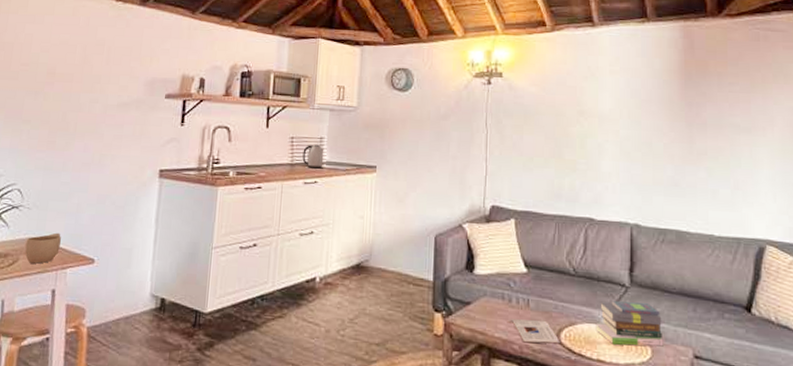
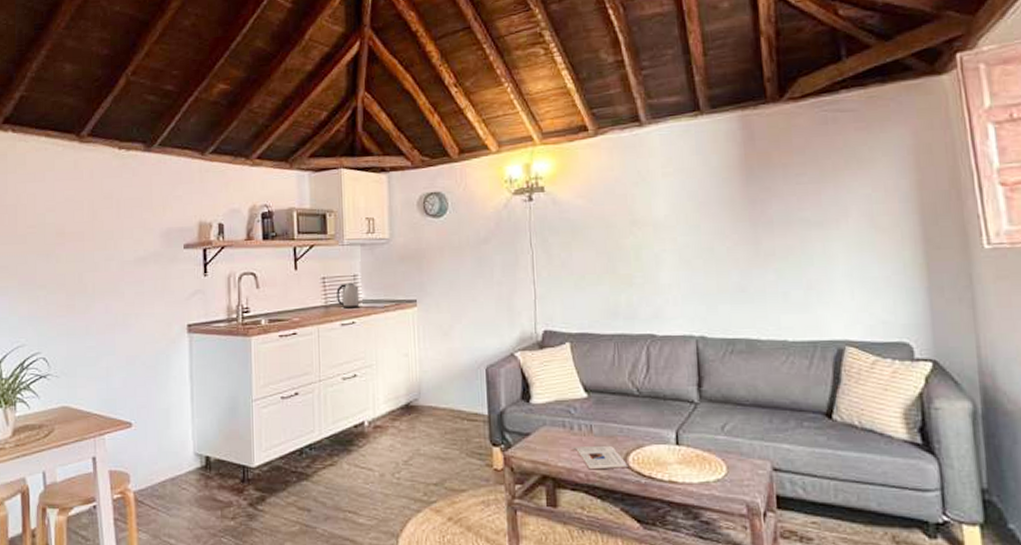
cup: present [25,232,61,264] -> none [59,399,95,432]
books: present [595,301,664,347] -> none [665,419,739,464]

